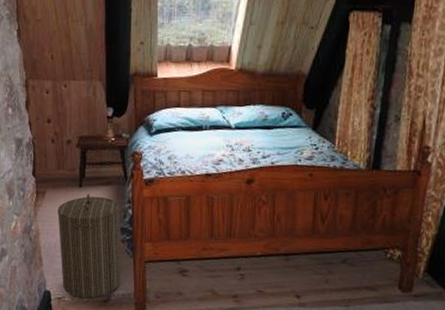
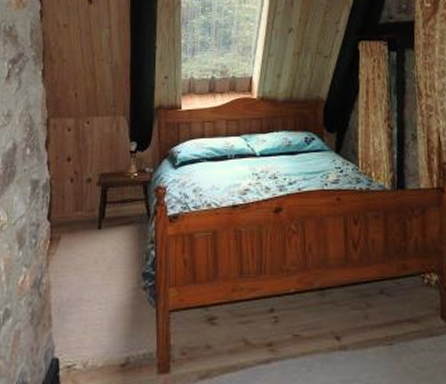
laundry hamper: present [57,194,121,299] -> none [72,236,142,364]

